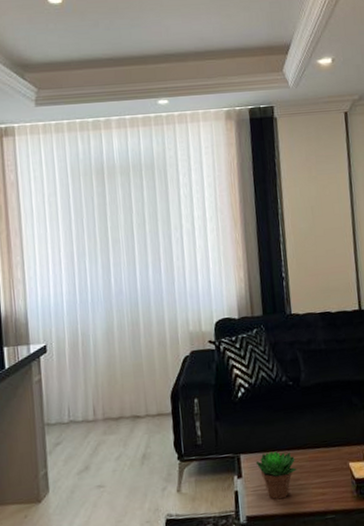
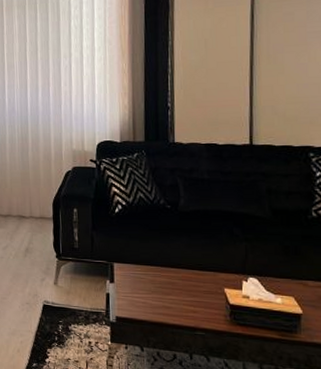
succulent plant: present [255,451,297,500] -> none [128,265,169,309]

